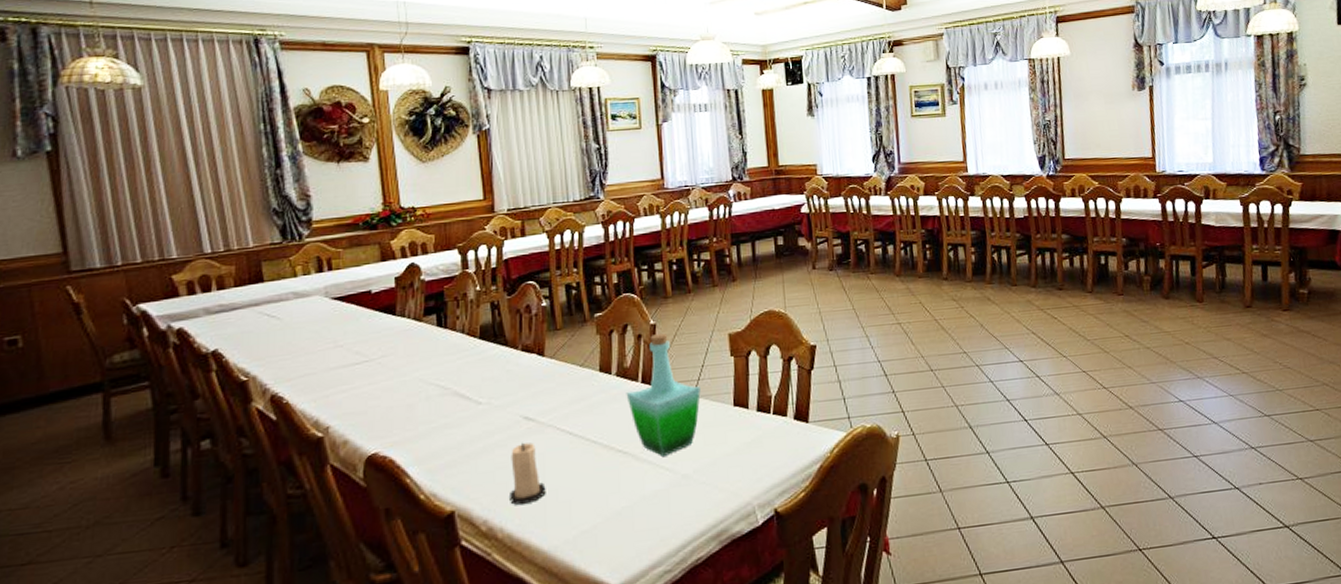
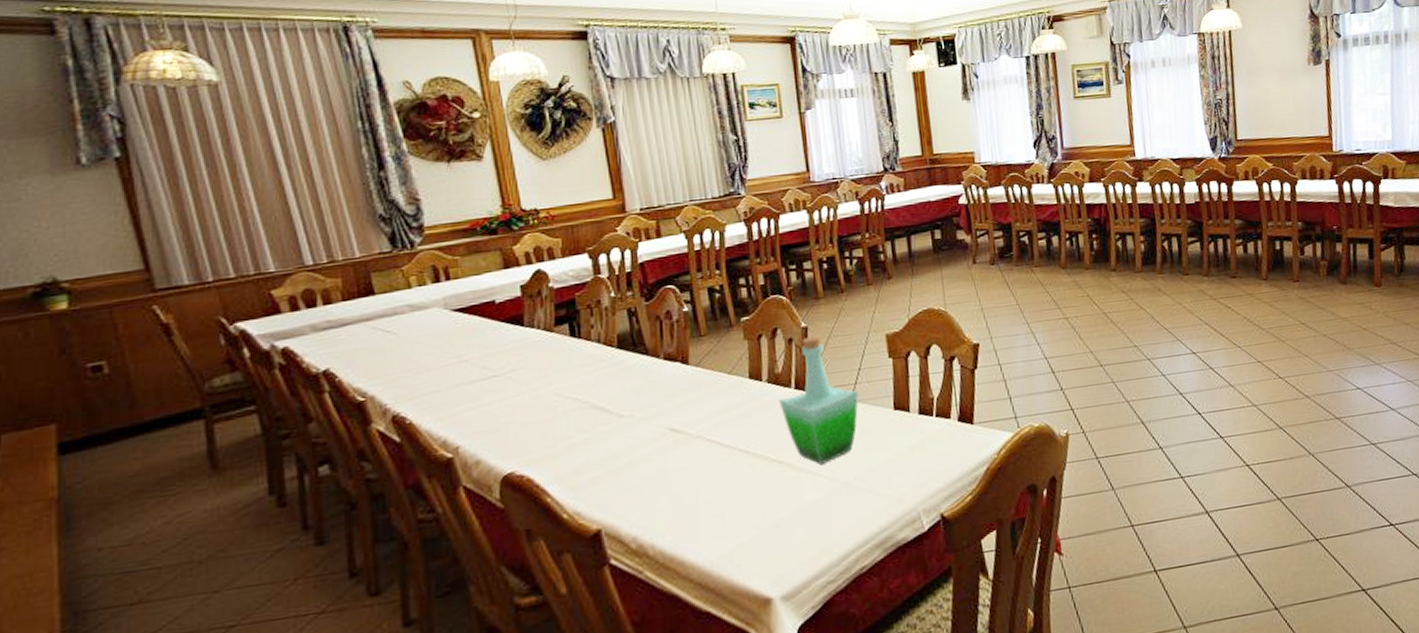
candle: present [510,442,546,505] -> none [658,455,698,521]

